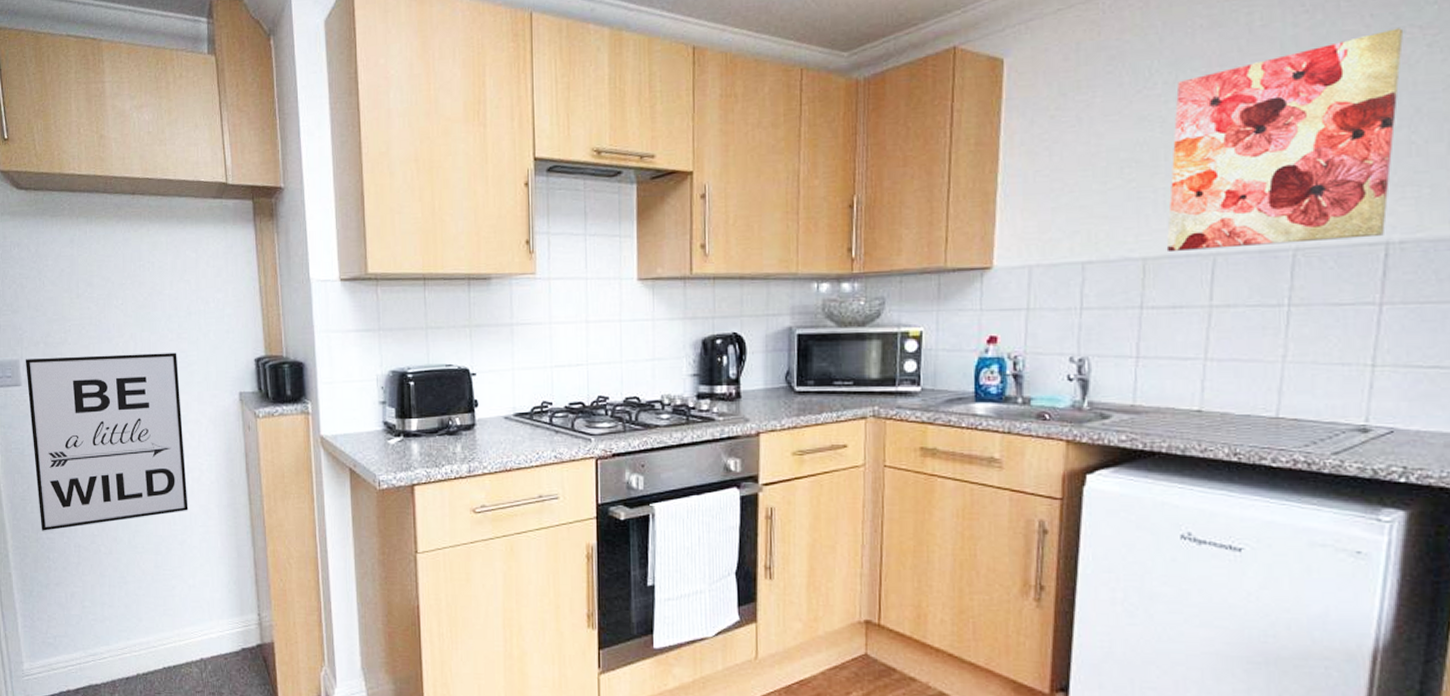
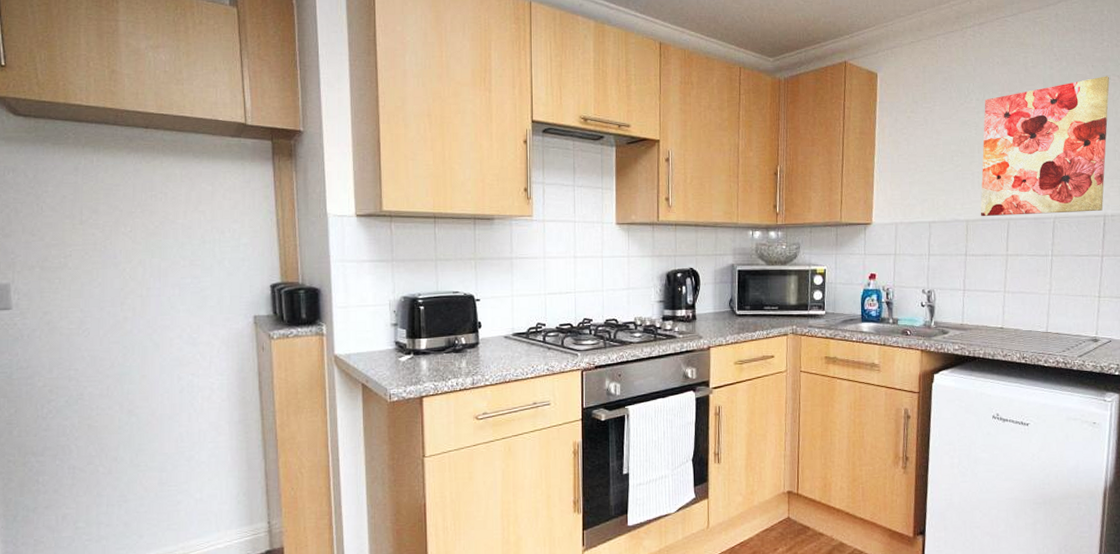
wall art: present [25,352,188,531] -> none [17,278,197,455]

